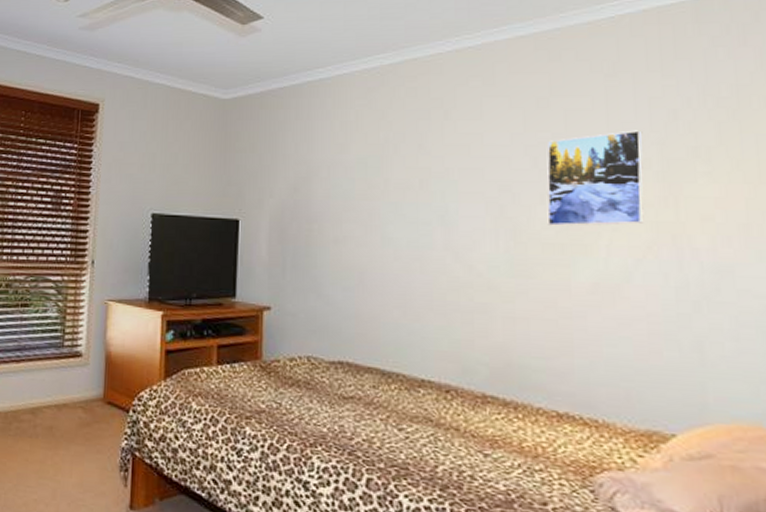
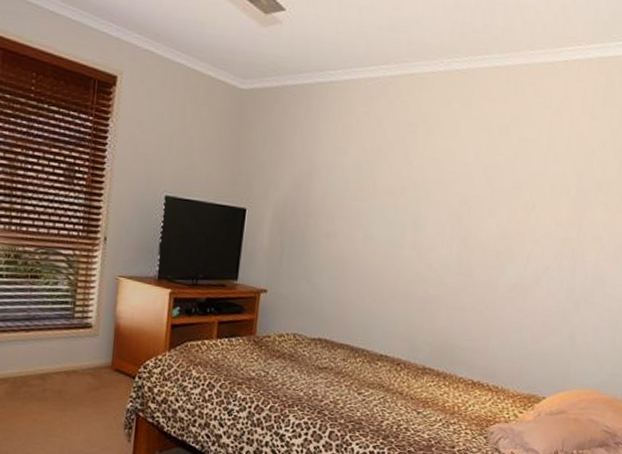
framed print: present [546,130,644,226] -> none [490,162,569,239]

